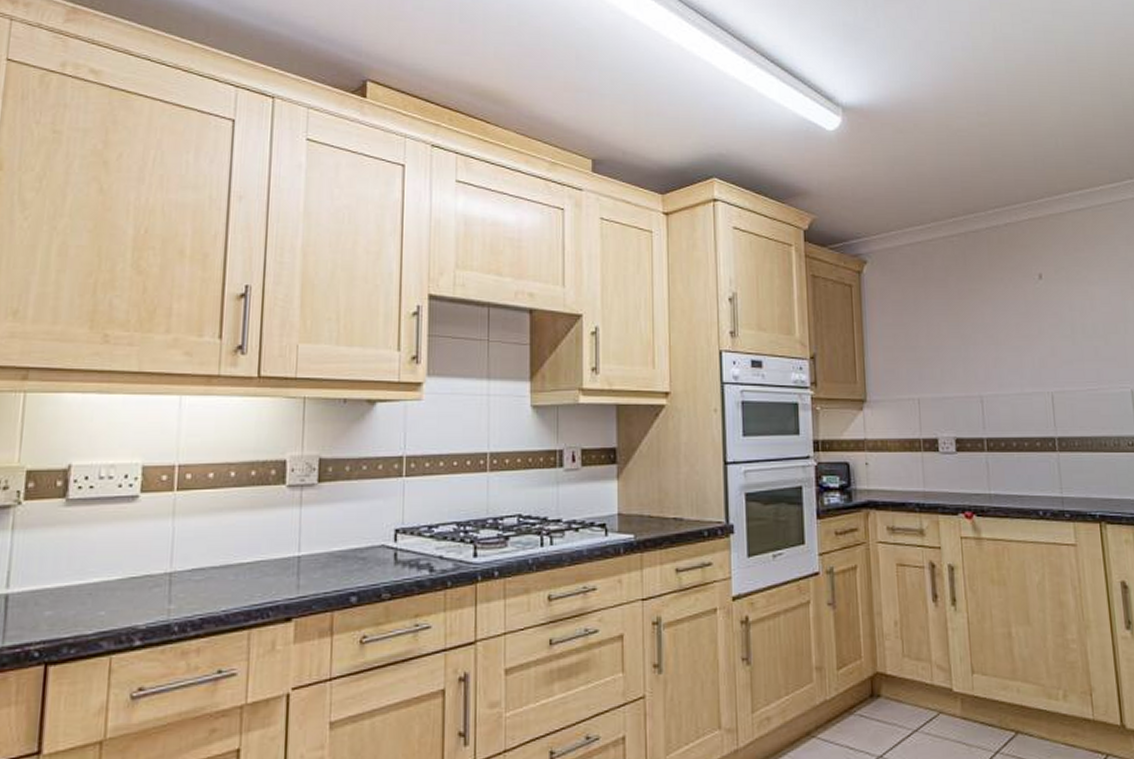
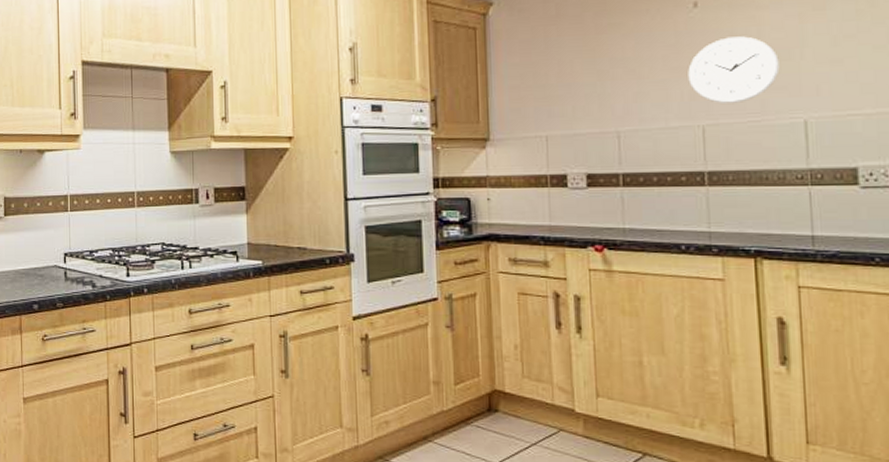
wall clock: none [1037,309,1110,373] -> present [688,36,780,104]

